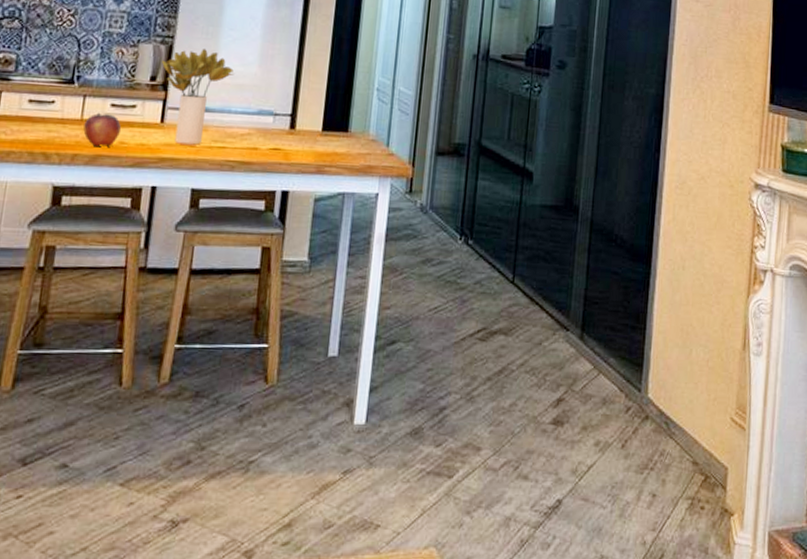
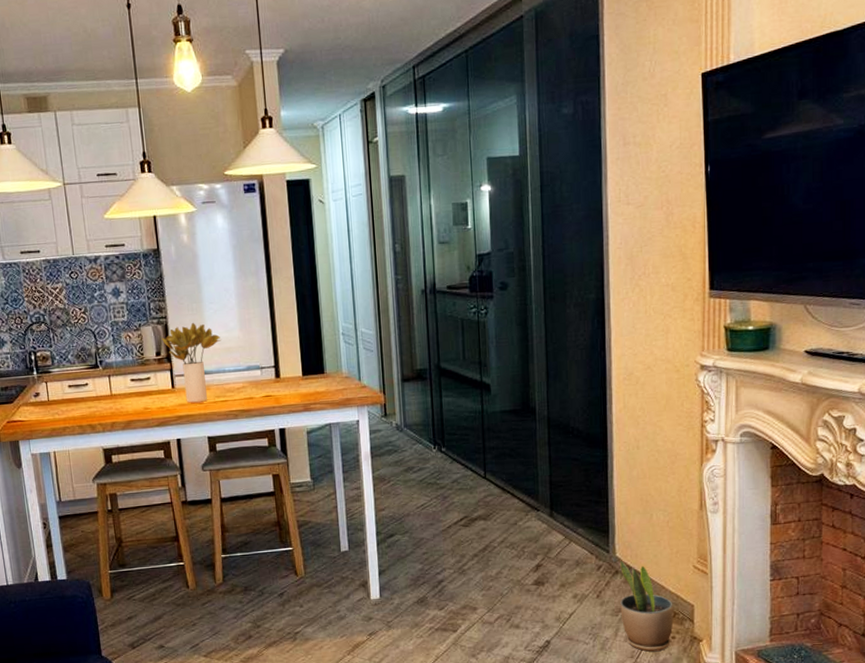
fruit: present [83,112,122,147] -> none [114,387,144,415]
potted plant: none [646,403,706,526] -> present [620,560,674,652]

